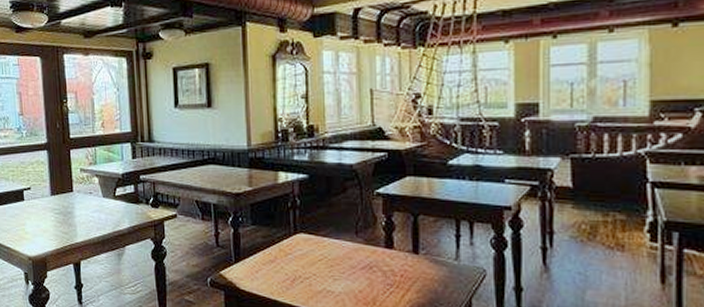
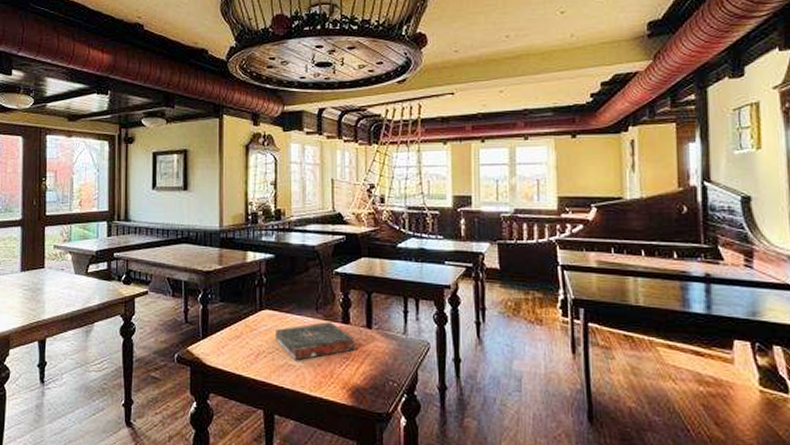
book: none [312,247,401,287] -> present [276,322,356,361]

